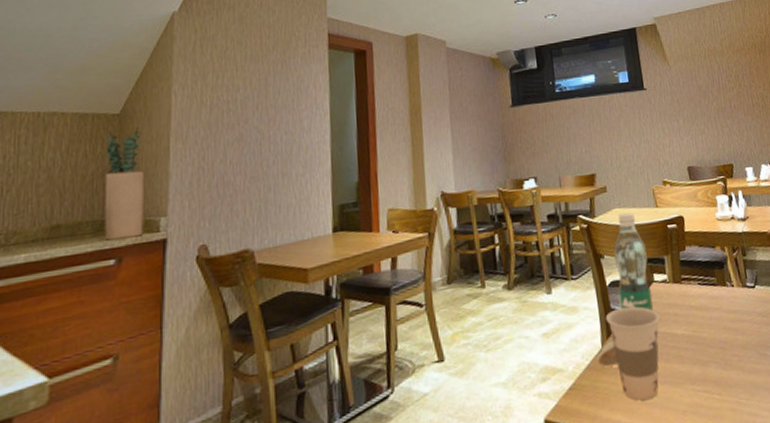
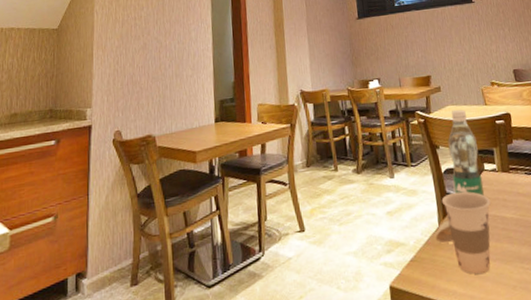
vase: present [104,127,145,242] -> none [47,38,76,127]

